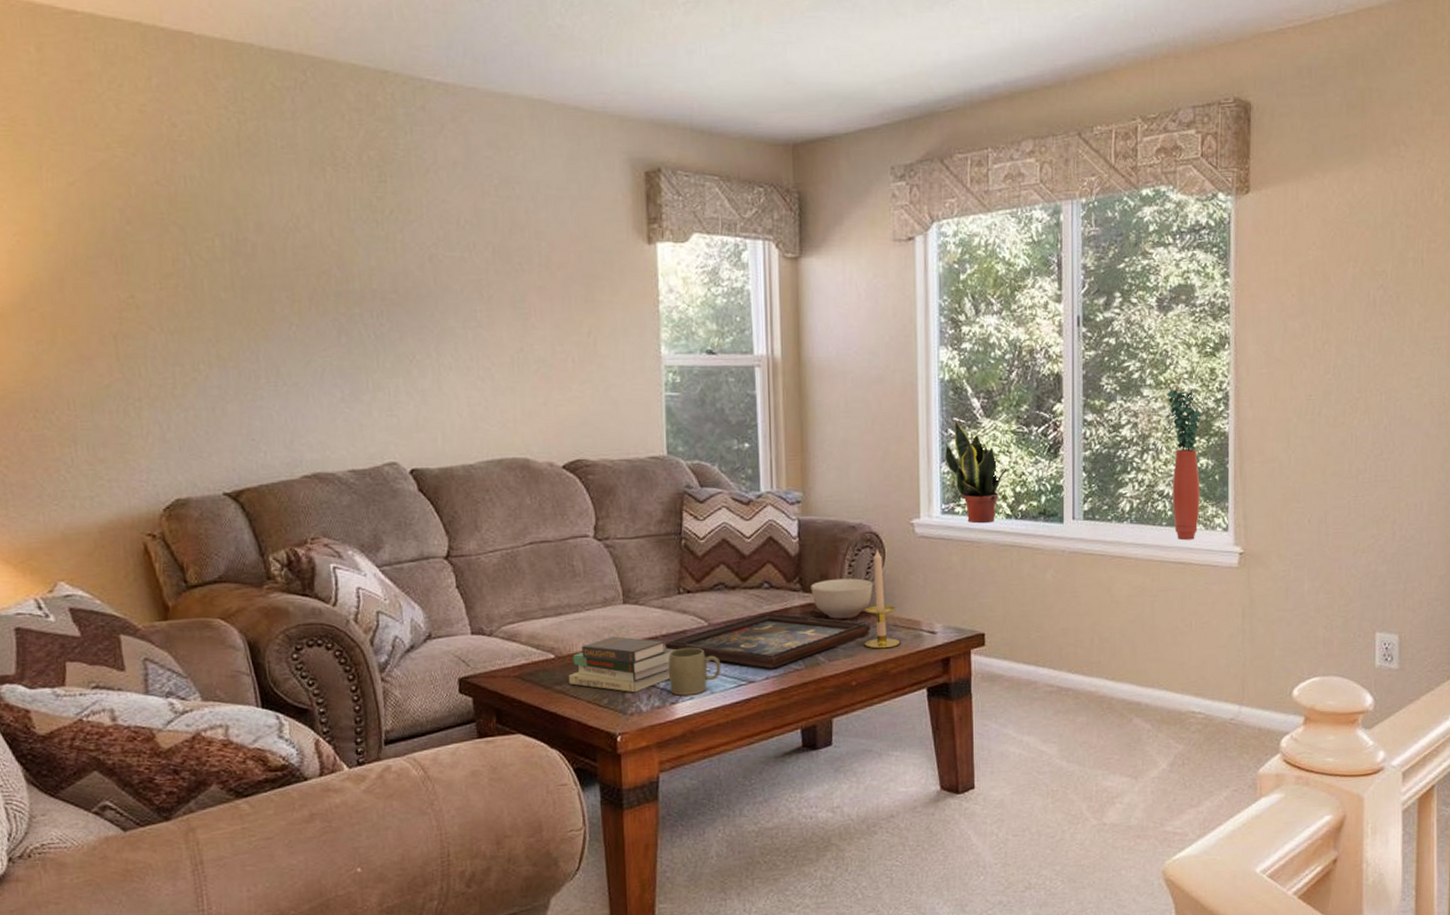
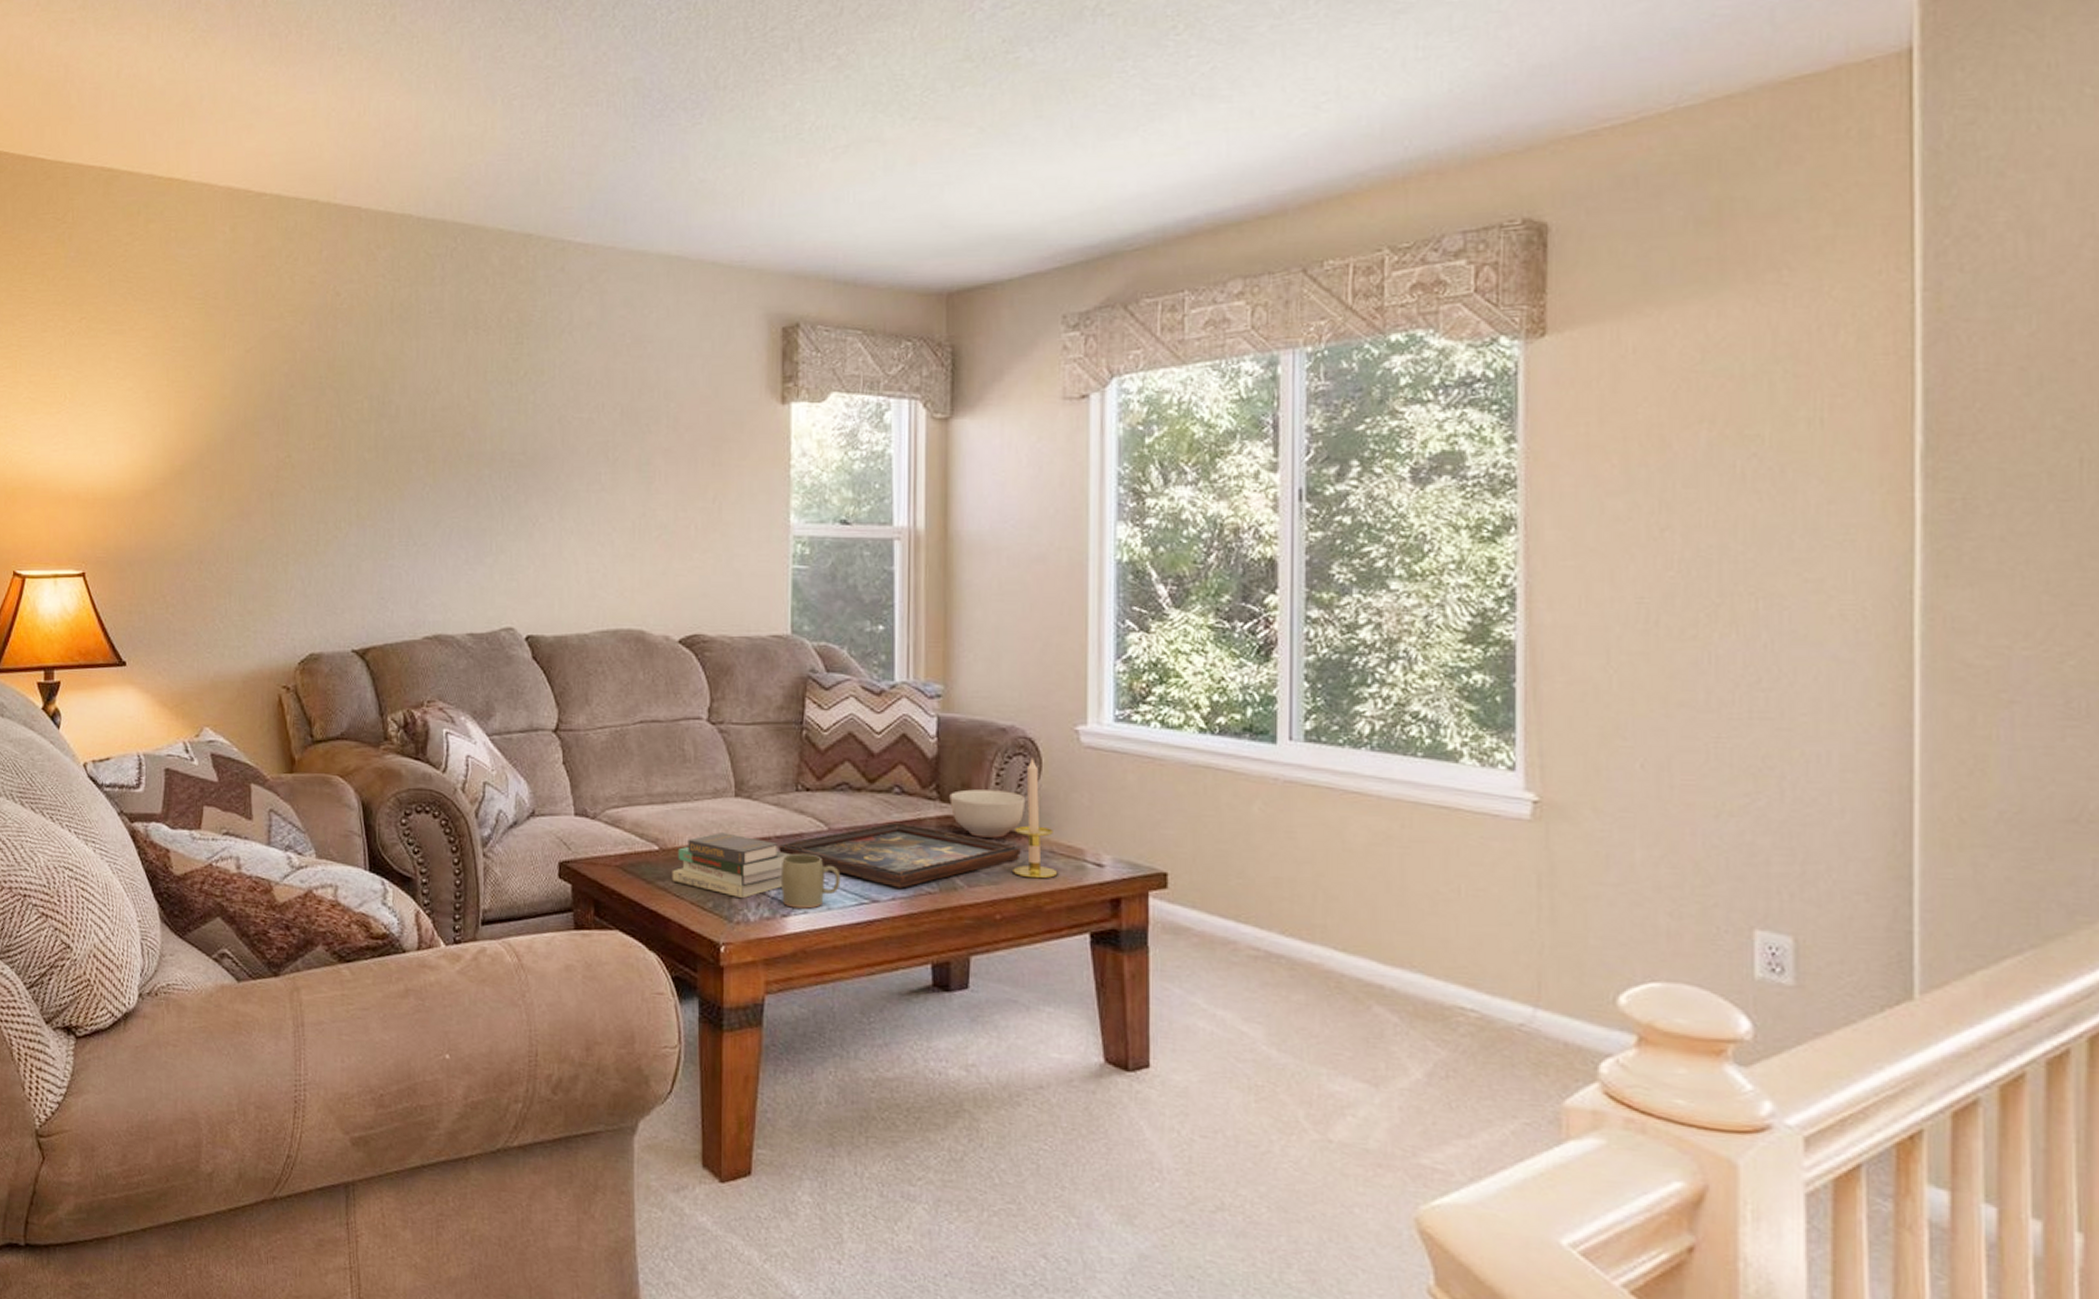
potted plant: present [945,420,1011,524] -> none [1121,610,1207,737]
vase: present [1167,384,1202,541] -> none [1424,576,1475,779]

